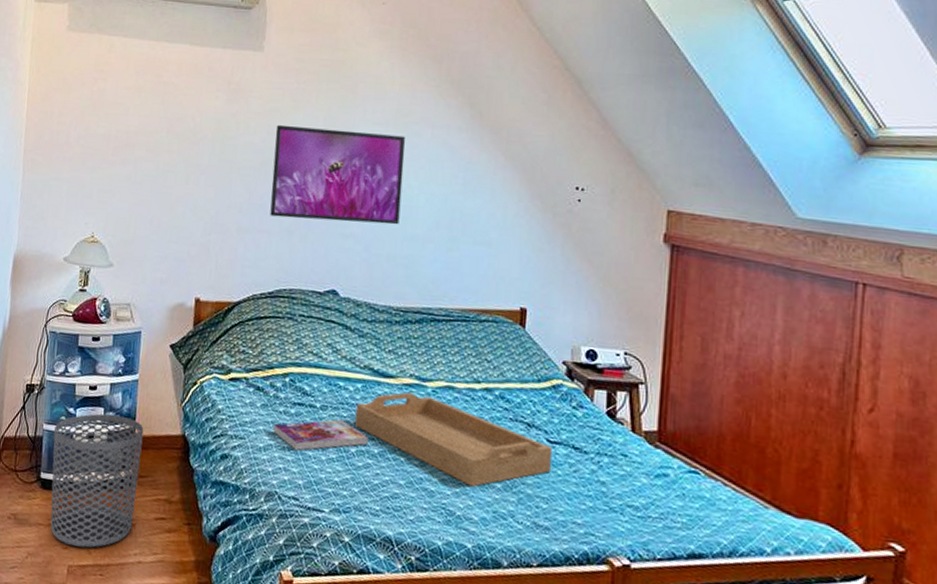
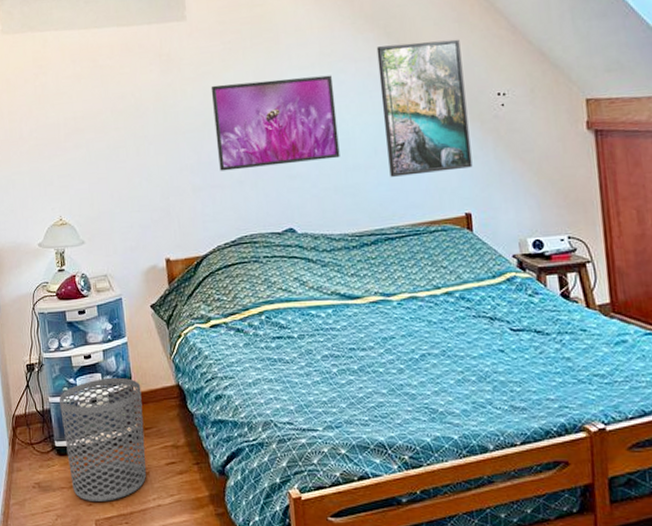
book: present [273,419,368,451] -> none [258,345,347,379]
serving tray: present [354,392,553,487] -> none [330,308,519,384]
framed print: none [448,116,546,261] -> present [376,39,473,177]

